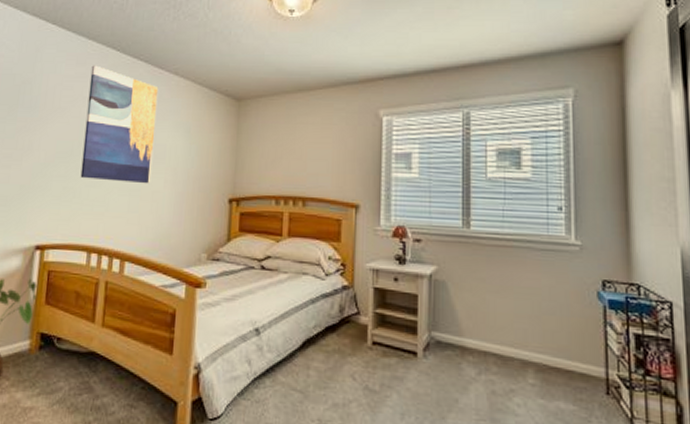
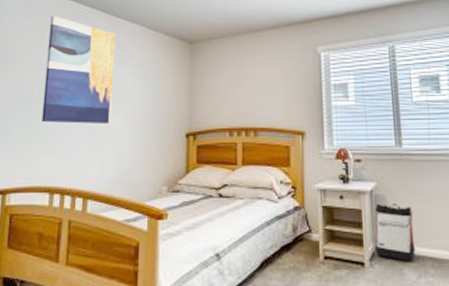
backpack: none [429,289,477,355] -> present [373,203,416,261]

